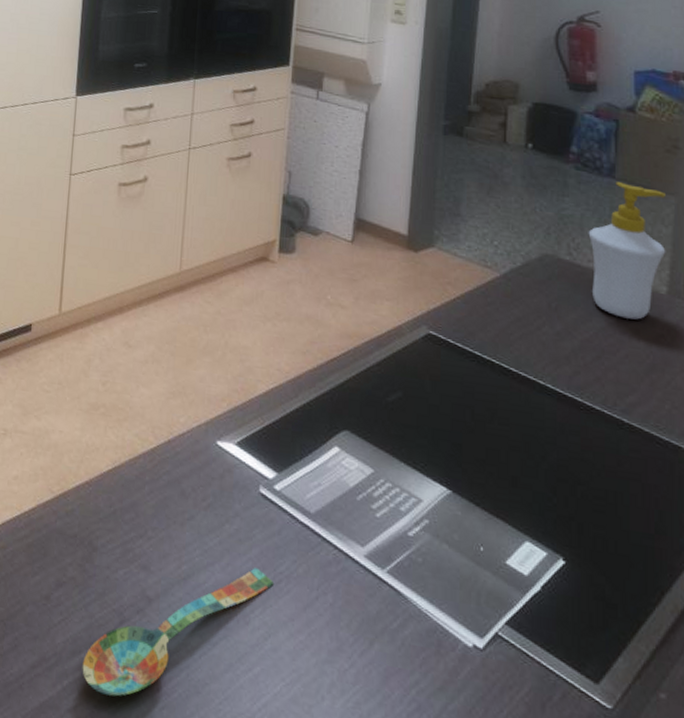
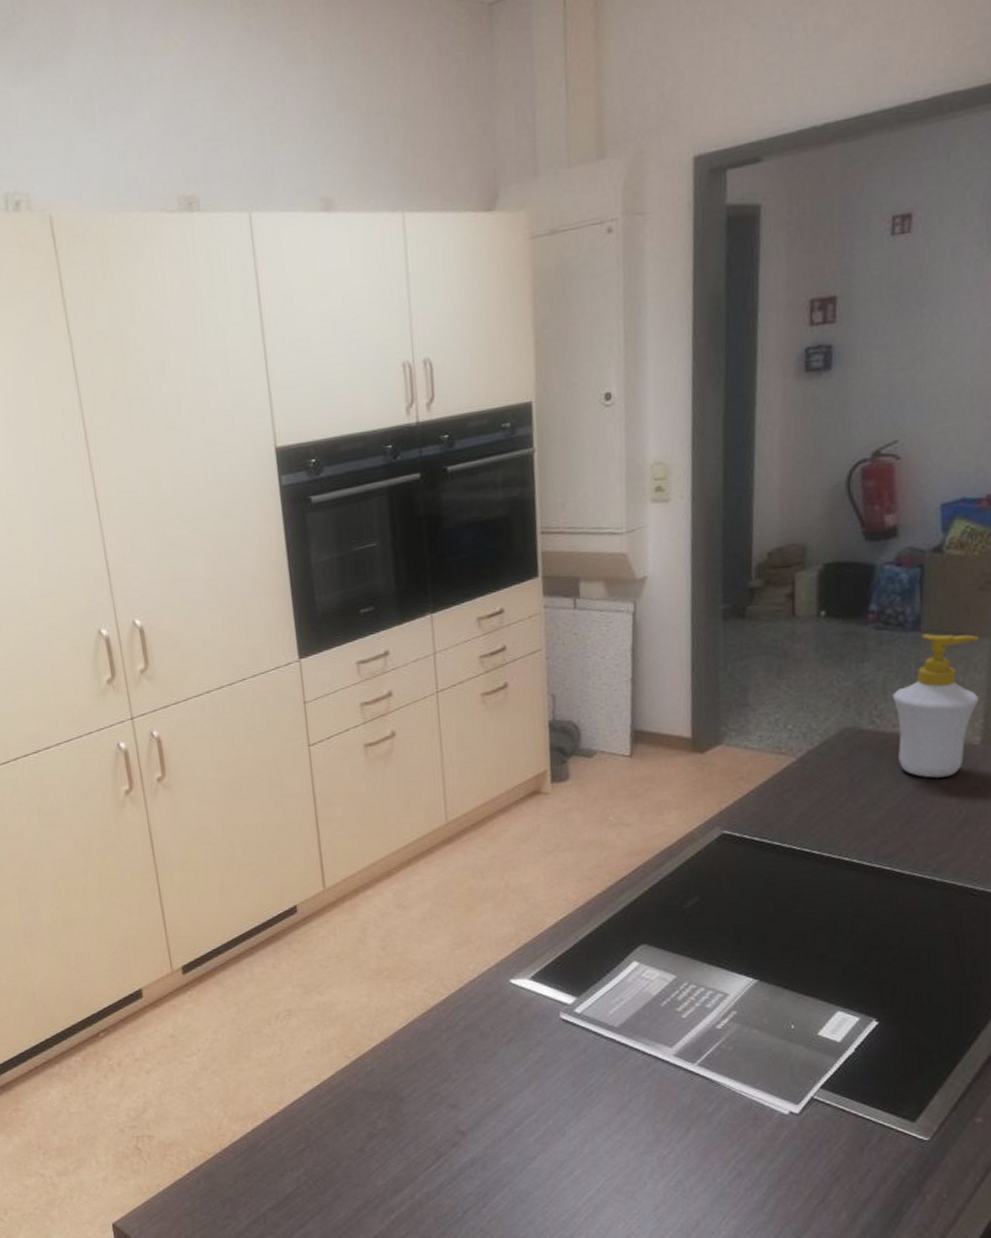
spoon: present [82,568,275,697] -> none [406,1086,586,1220]

